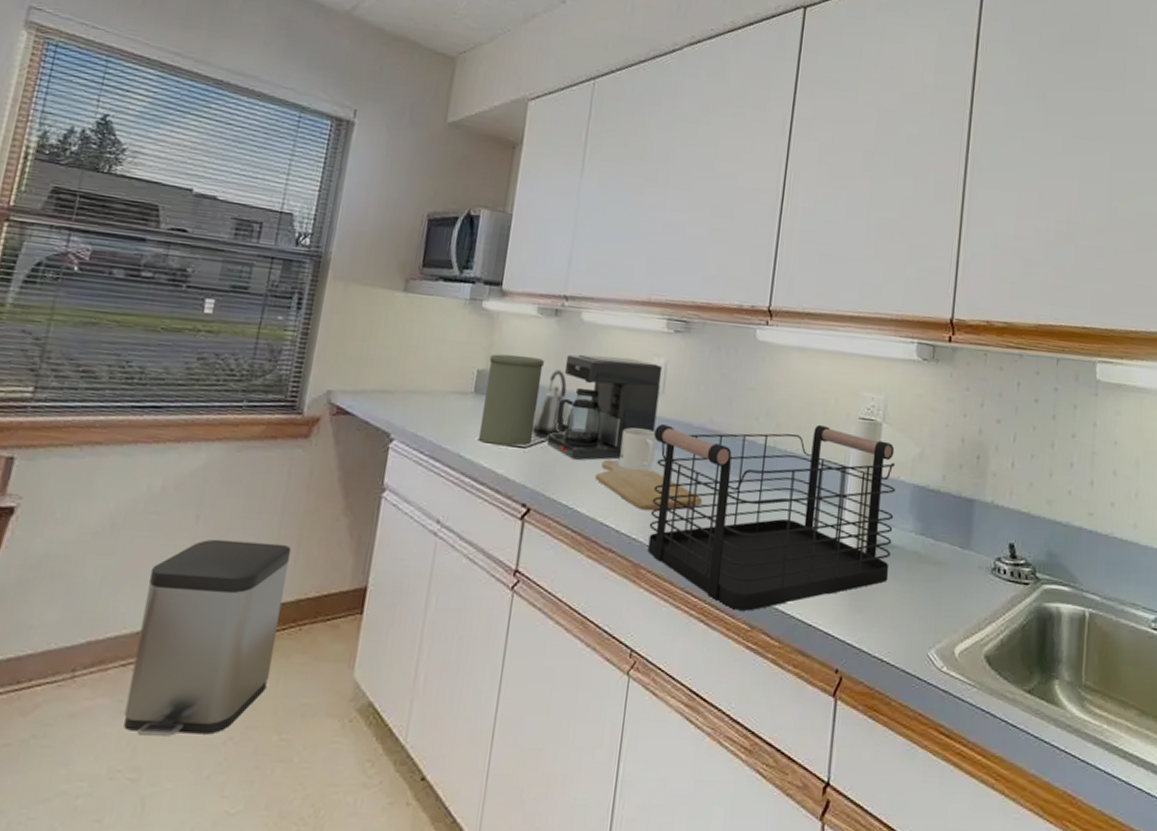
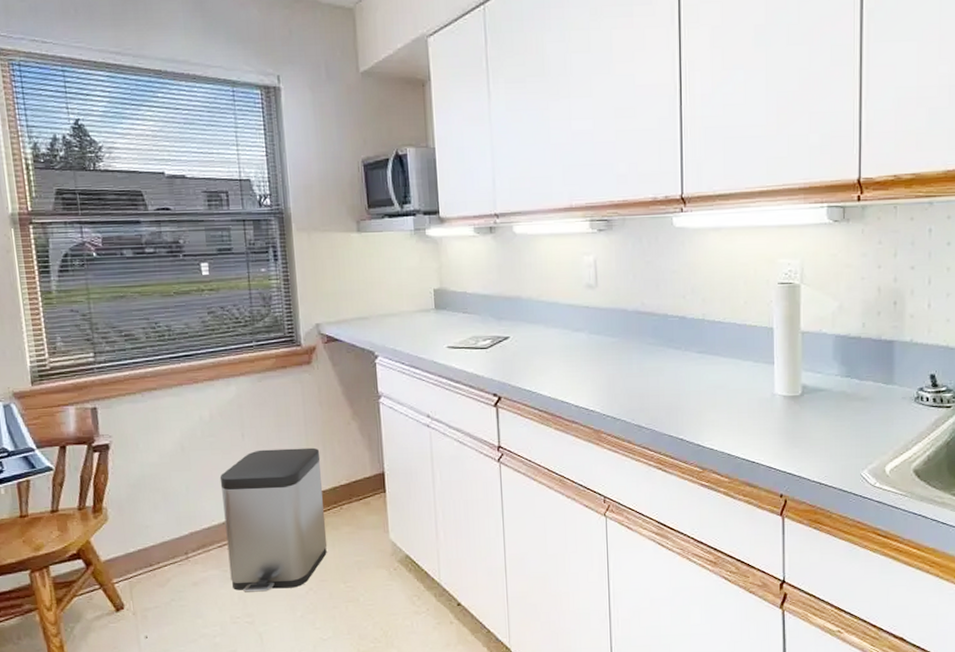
canister: present [478,354,544,446] -> none [442,271,492,349]
kettle: present [532,369,571,438] -> none [489,279,519,338]
coffee maker: present [546,354,663,461] -> none [503,260,595,354]
chopping board: present [595,459,703,511] -> none [550,348,646,387]
mug: present [619,427,657,471] -> none [566,319,598,355]
dish rack: present [647,423,896,611] -> none [595,294,820,457]

